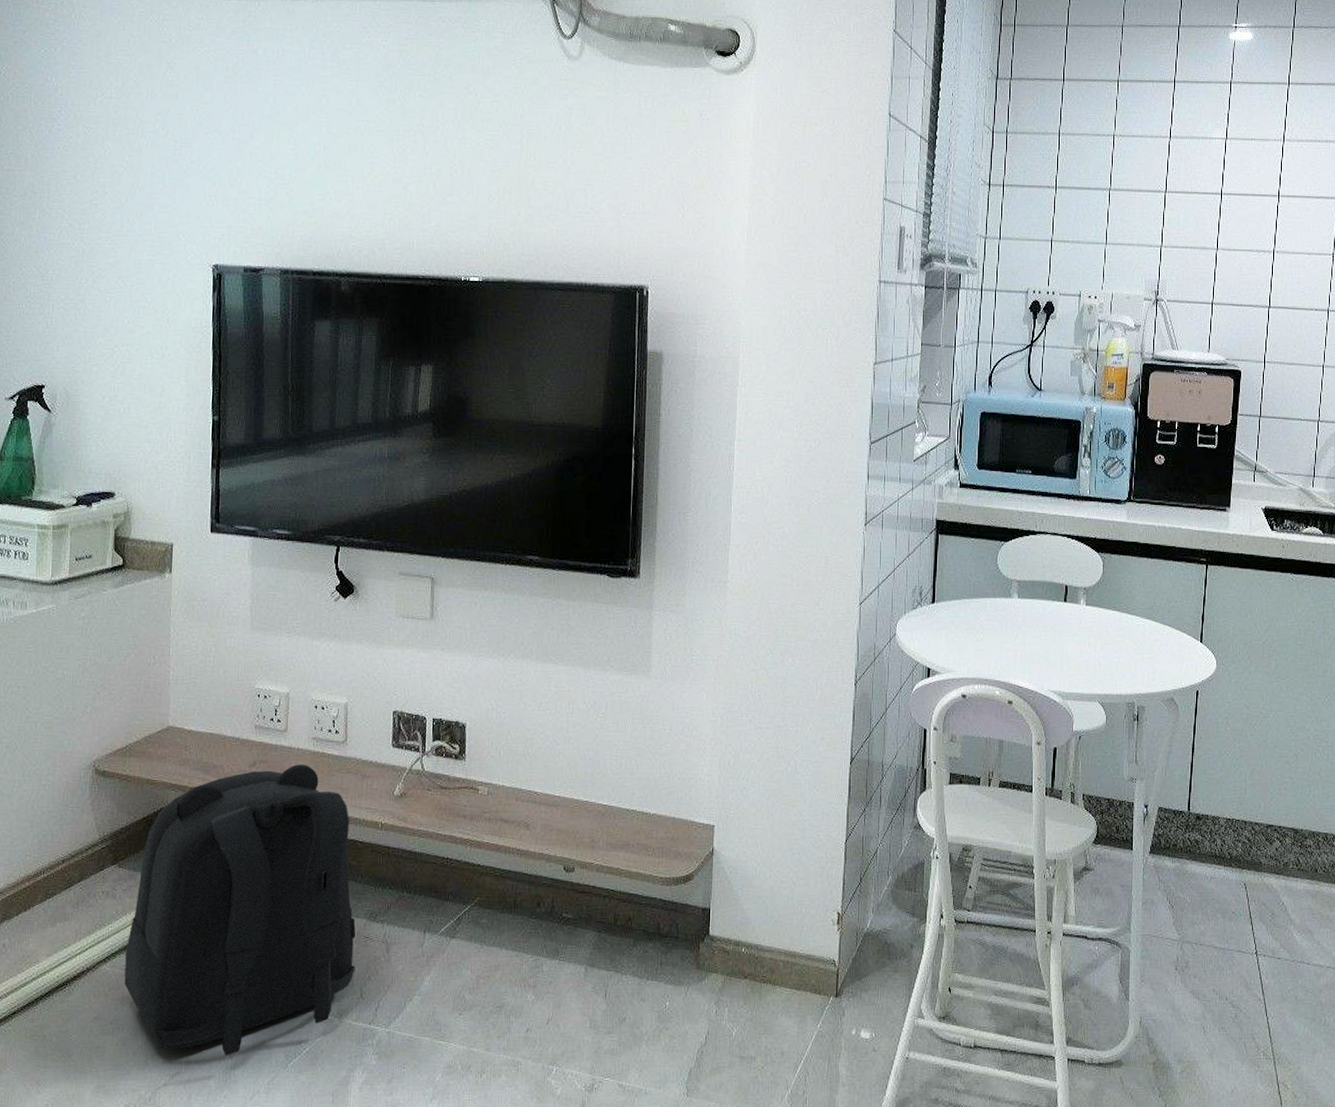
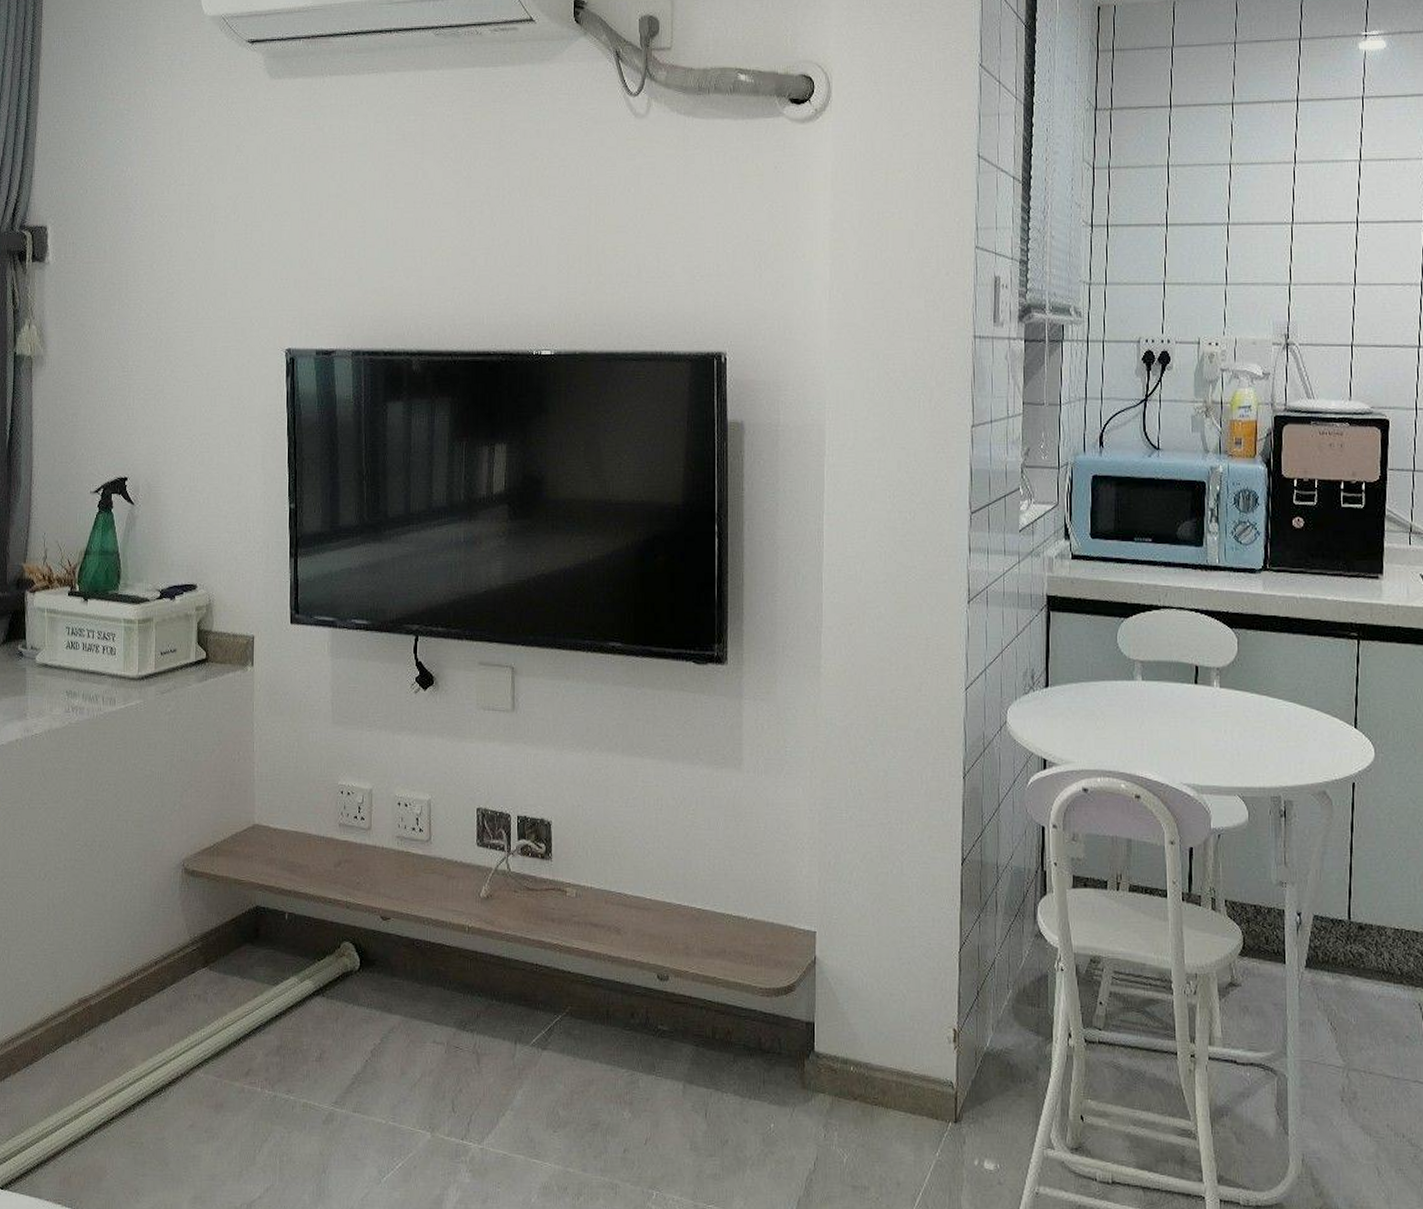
backpack: present [124,764,356,1056] -> none [218,864,446,1169]

